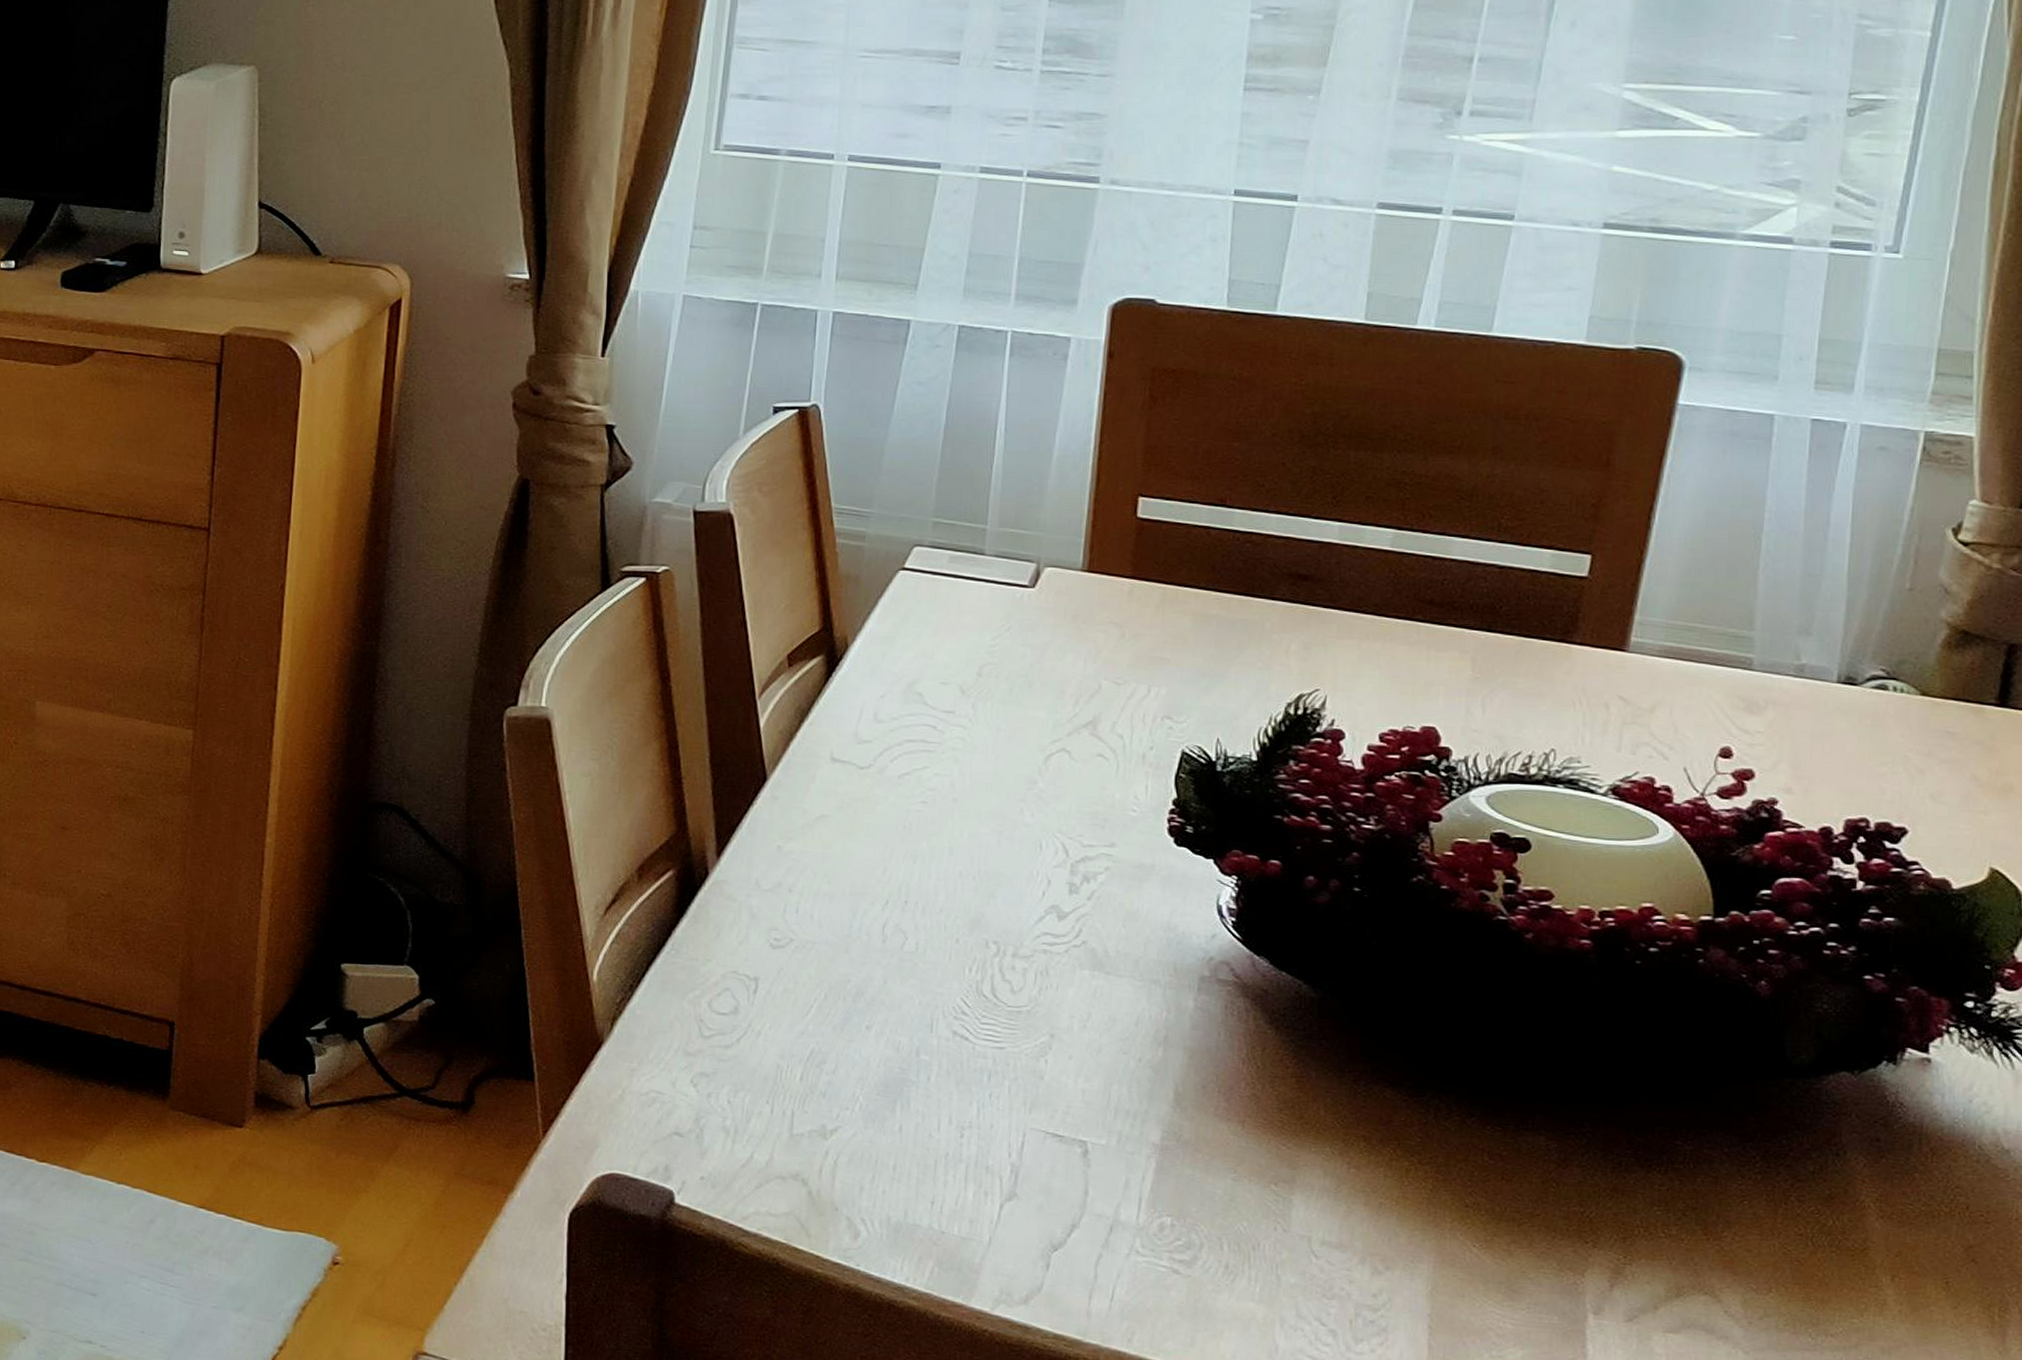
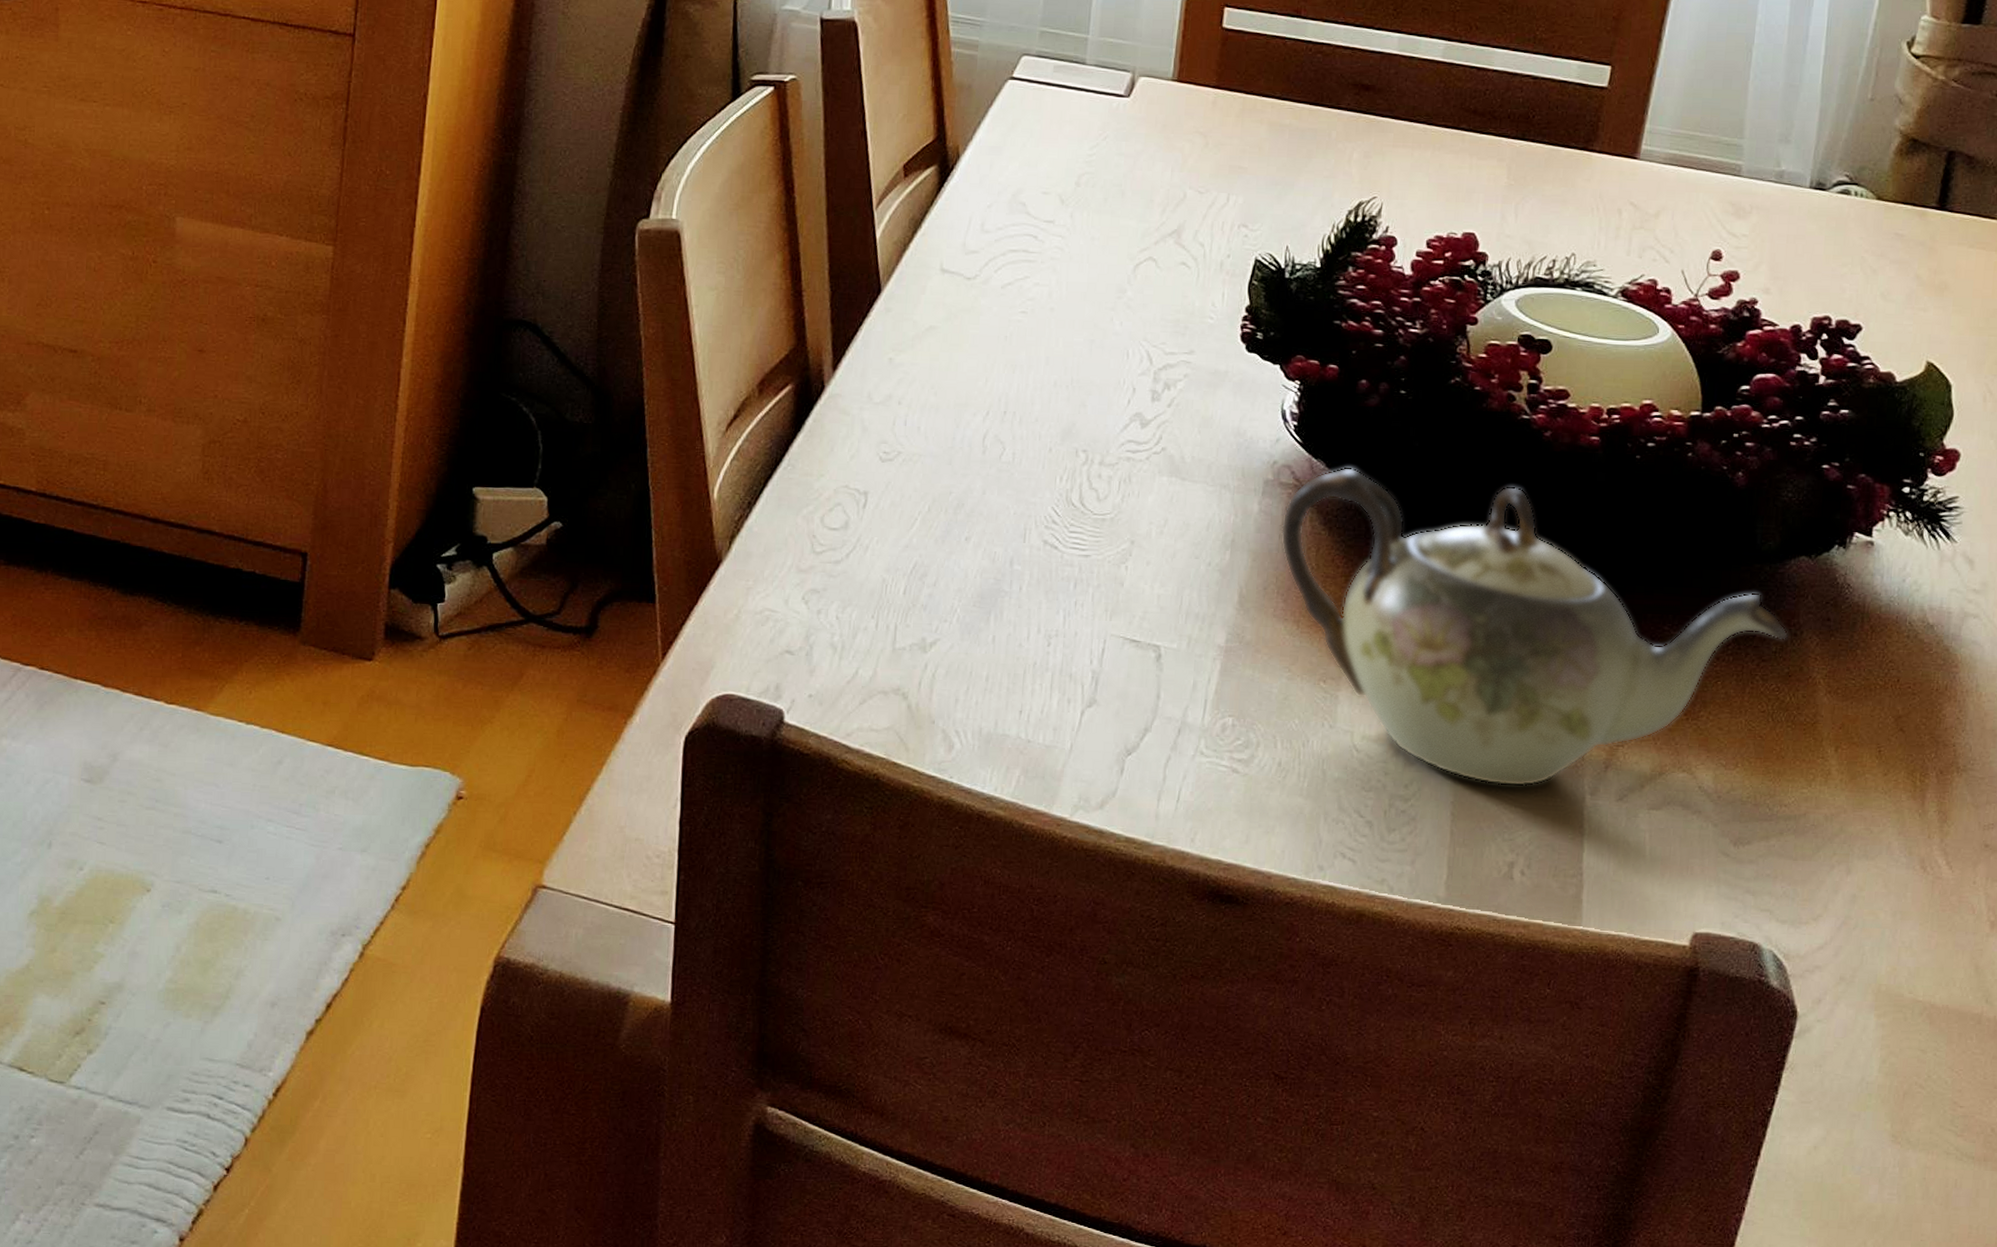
teapot: none [1220,965,1829,1302] -> present [1280,467,1789,787]

